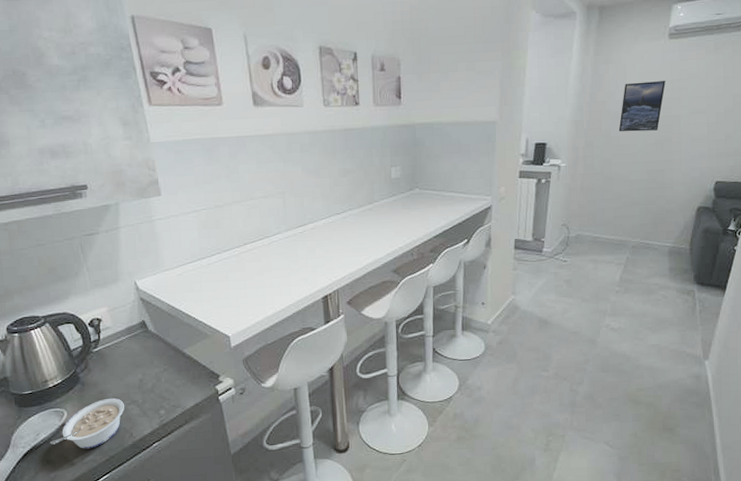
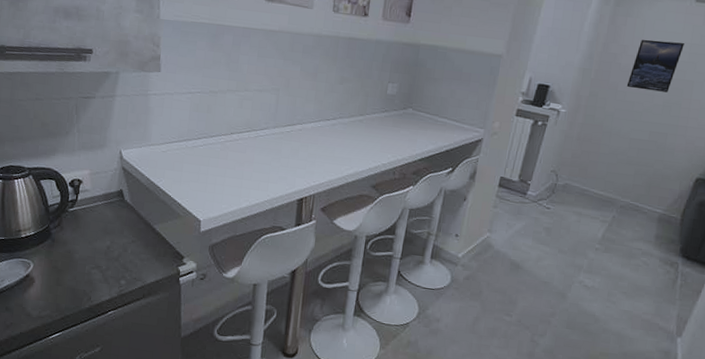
legume: present [49,398,124,449] -> none [11,258,88,304]

